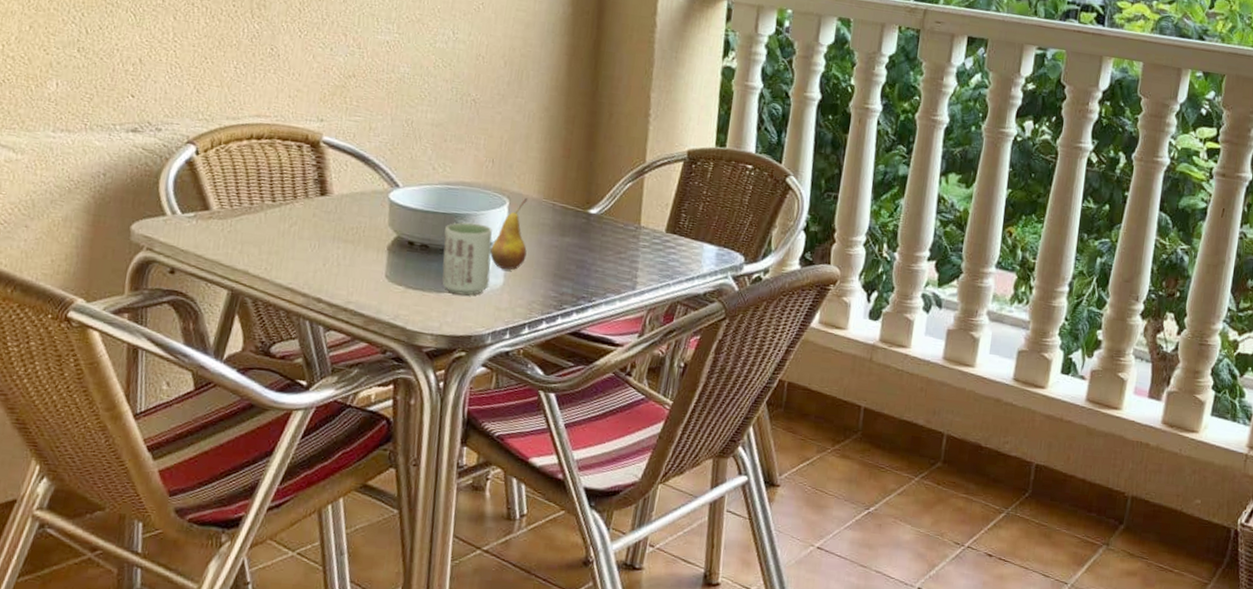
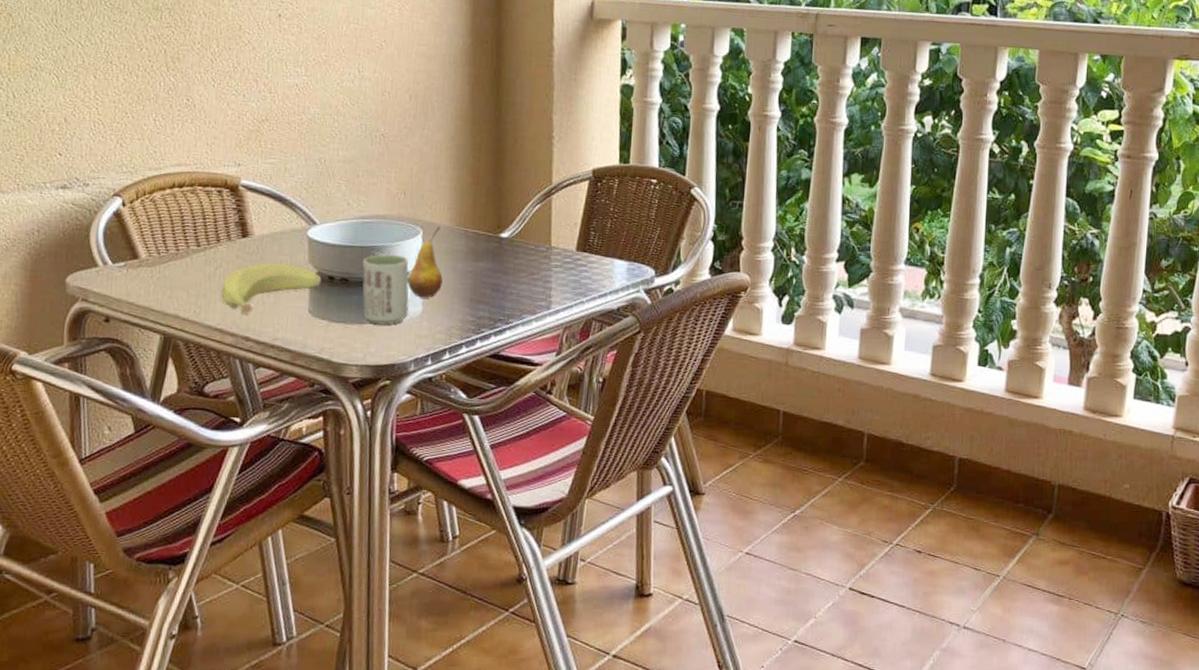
banana: none [294,223,401,275] -> present [221,262,322,315]

